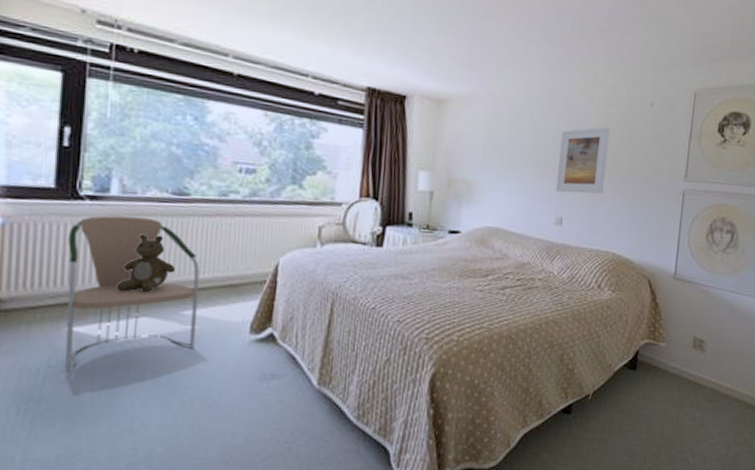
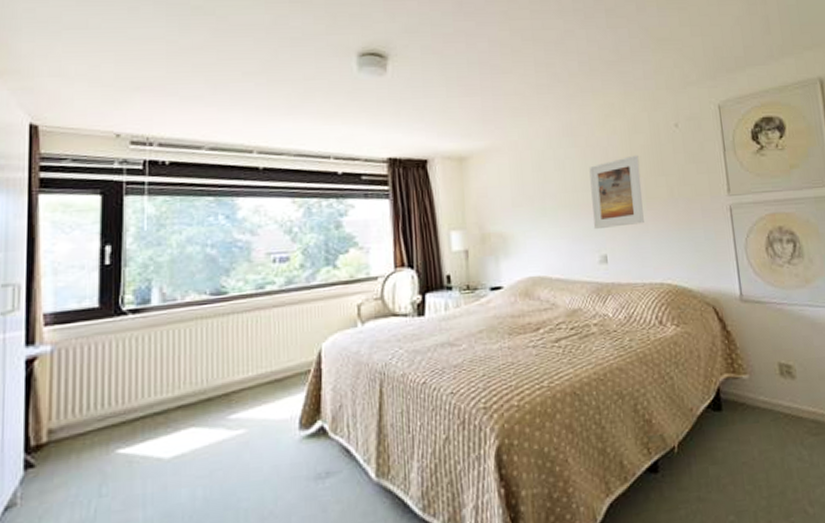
armchair: present [65,216,200,374] -> none [114,323,244,501]
teddy bear: present [116,234,176,293] -> none [162,339,220,404]

